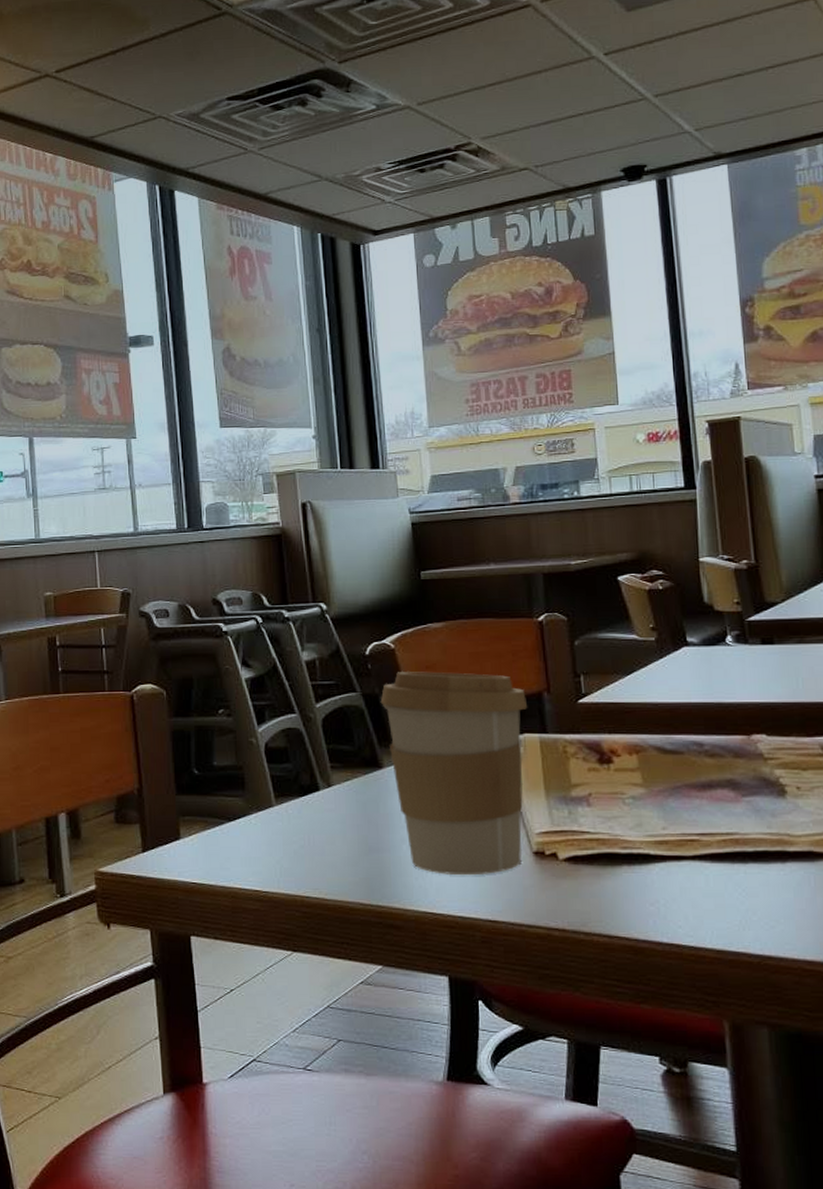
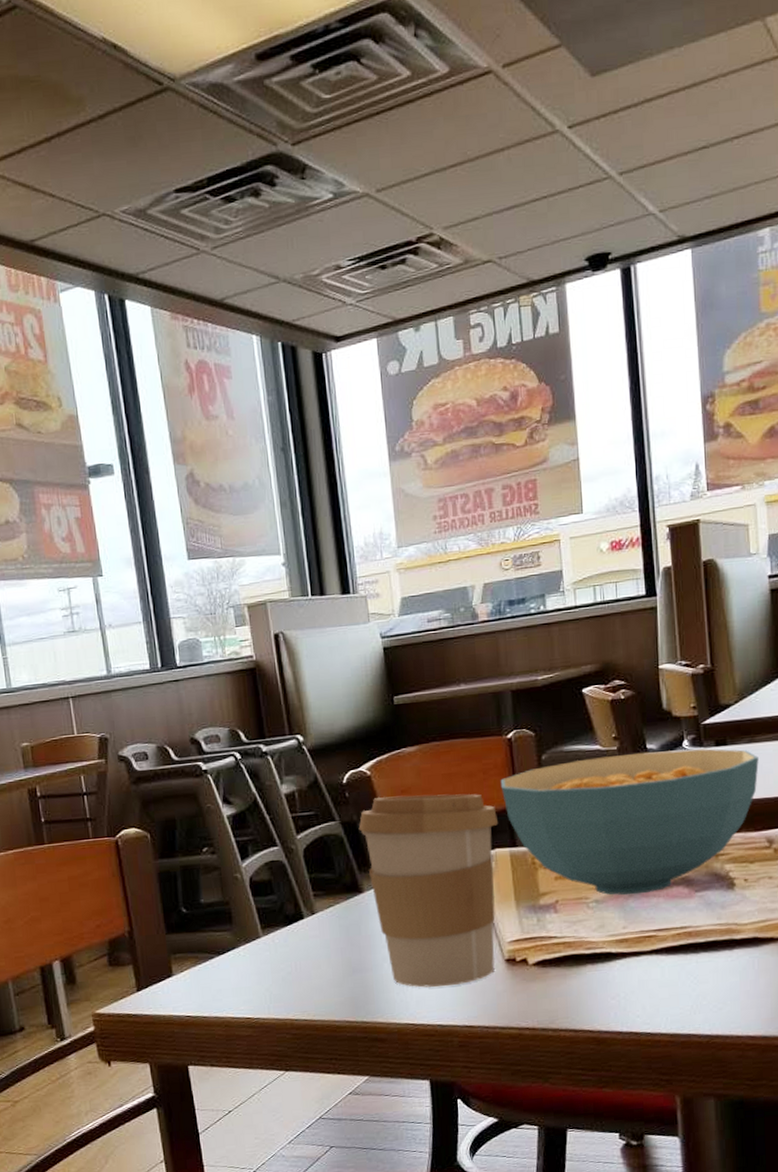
cereal bowl: none [530,645,810,794] -> present [500,748,759,895]

